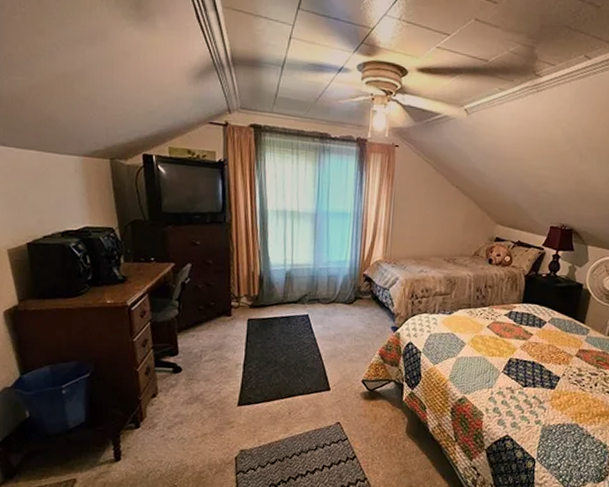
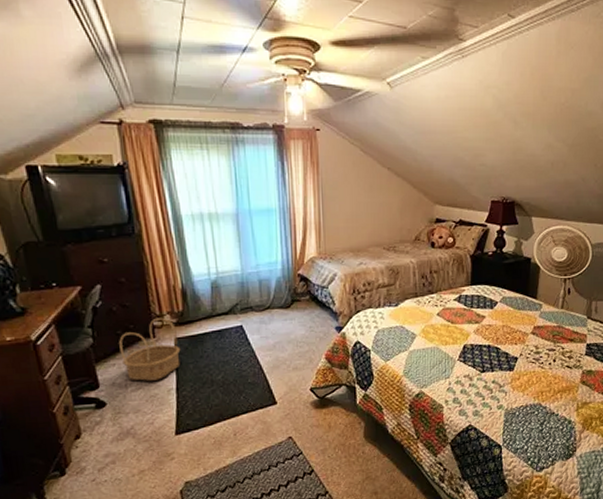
basket: none [200,299,252,355] -> present [119,317,181,381]

